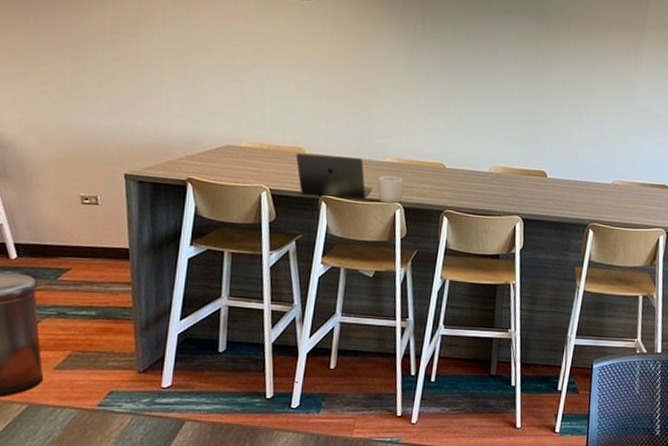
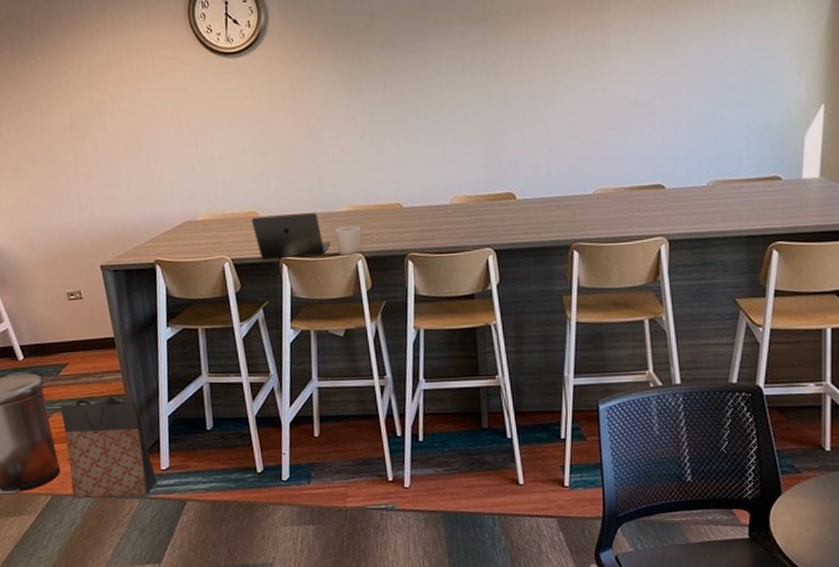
bag: none [52,307,156,413] -> present [59,397,157,498]

